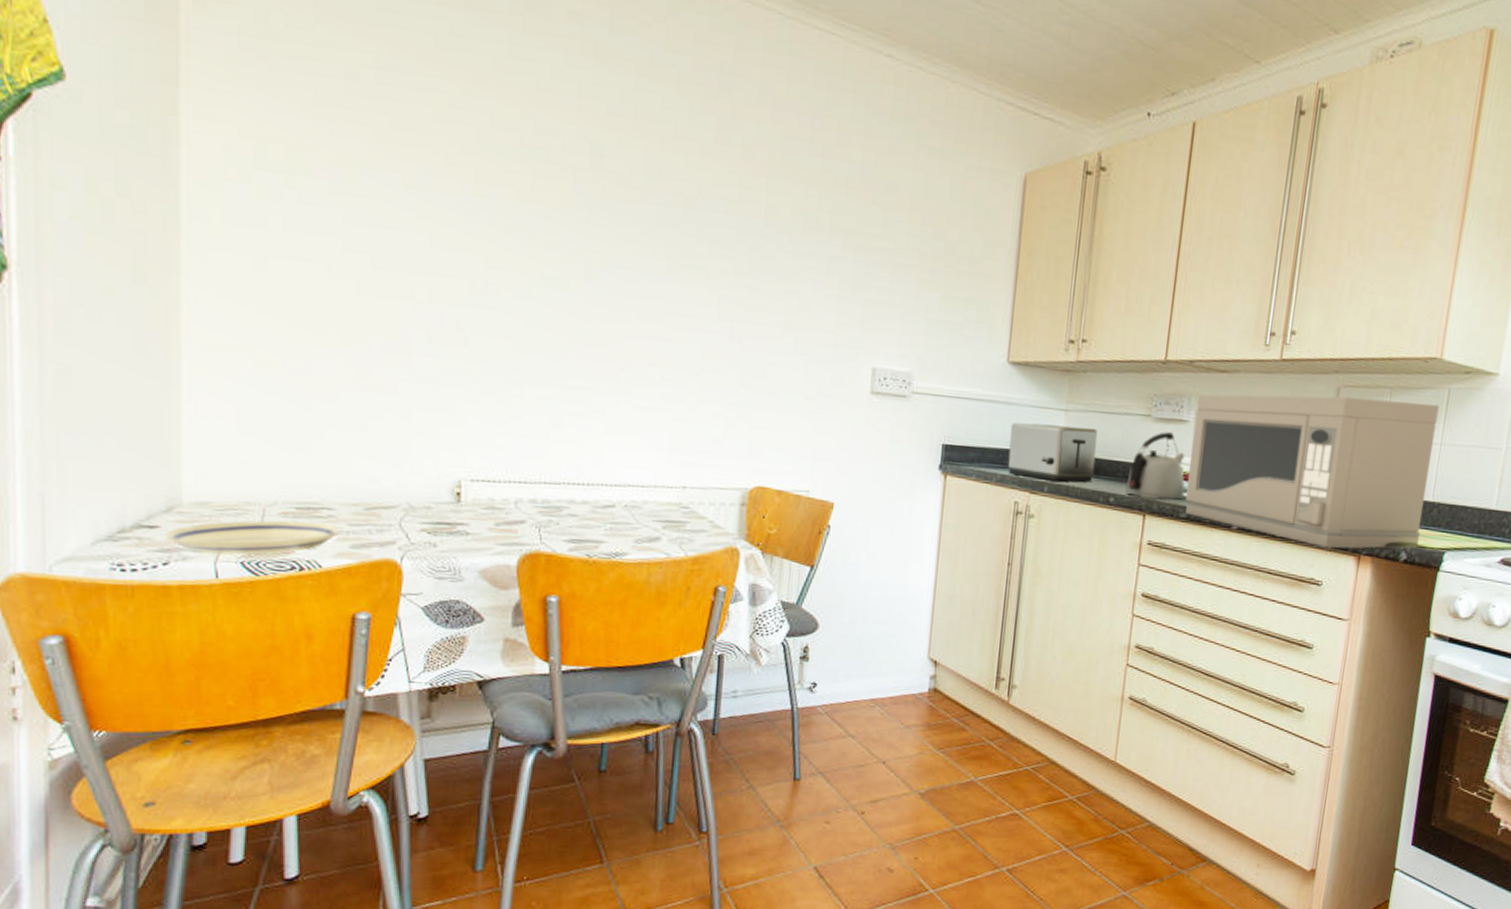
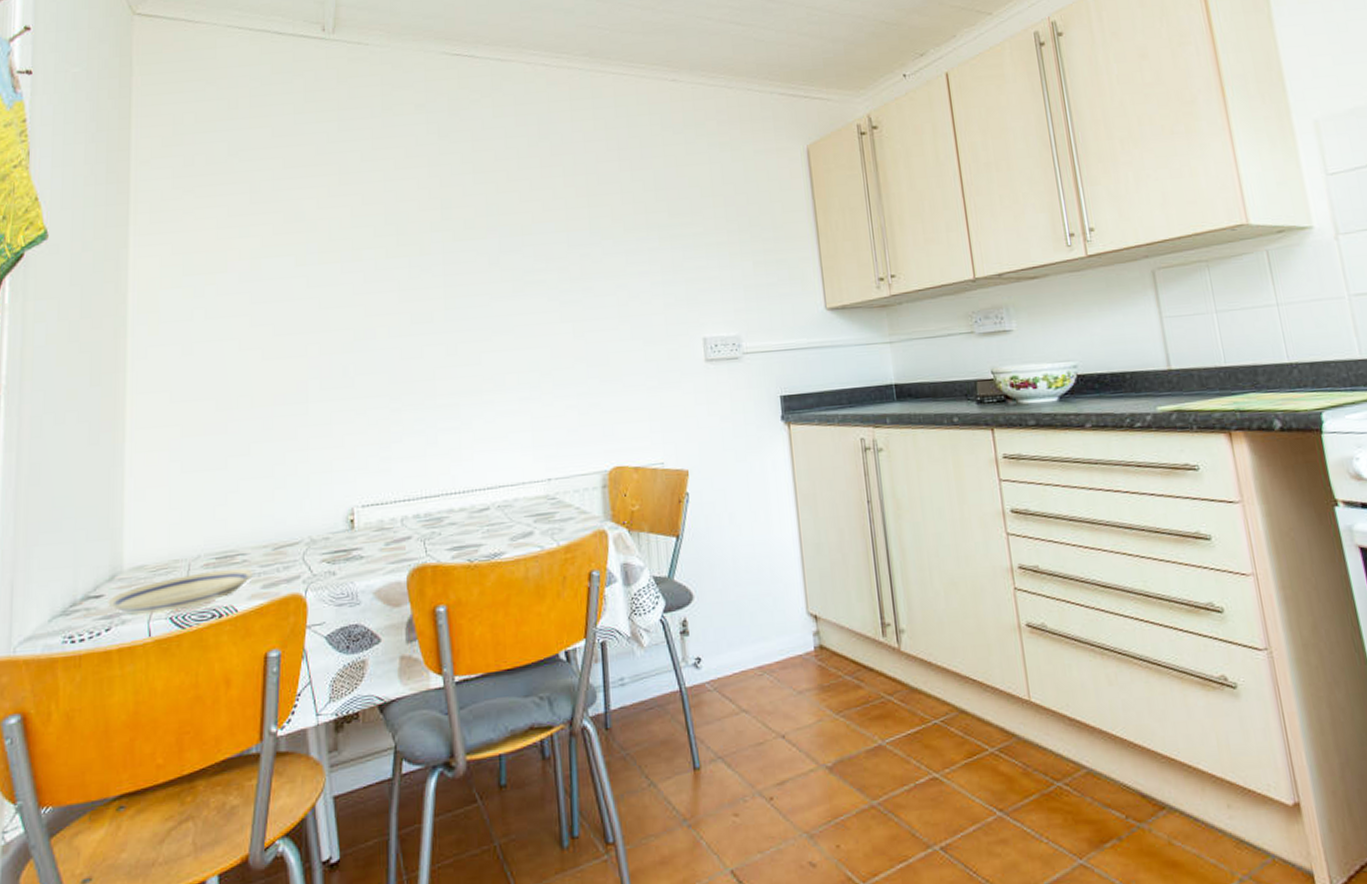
toaster: present [1007,422,1098,483] -> none [842,354,932,413]
kettle: present [1125,432,1186,501] -> none [966,344,1029,414]
microwave: present [1185,393,1440,549] -> none [1016,267,1290,430]

